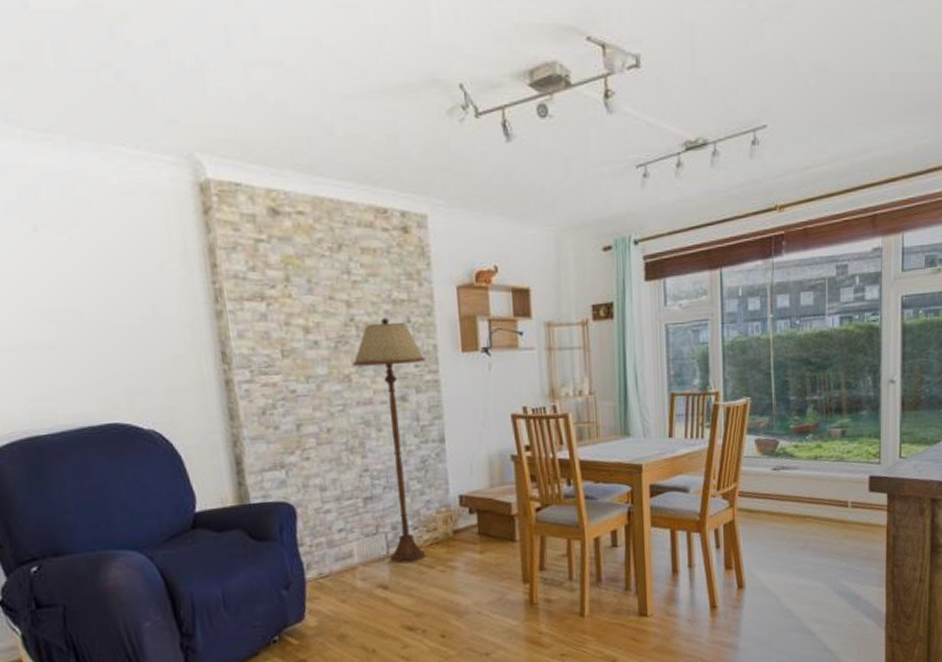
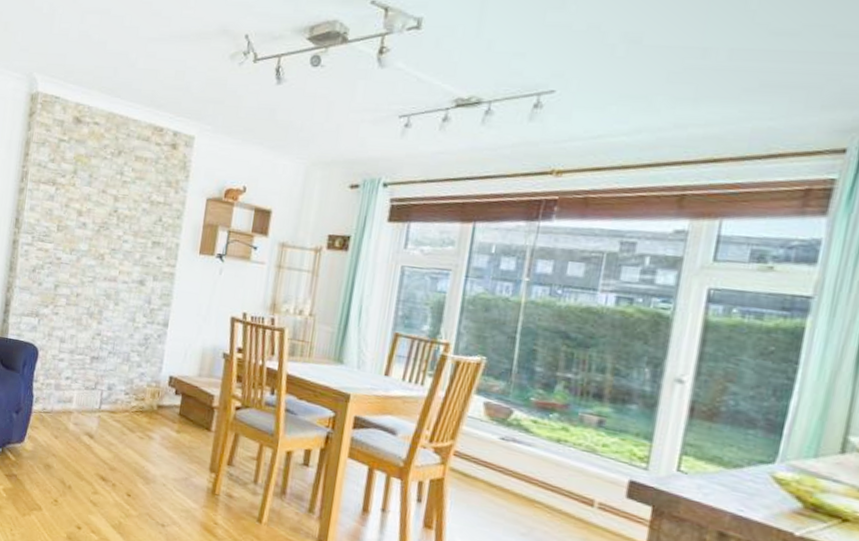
floor lamp: present [353,318,426,564] -> none [101,214,168,423]

